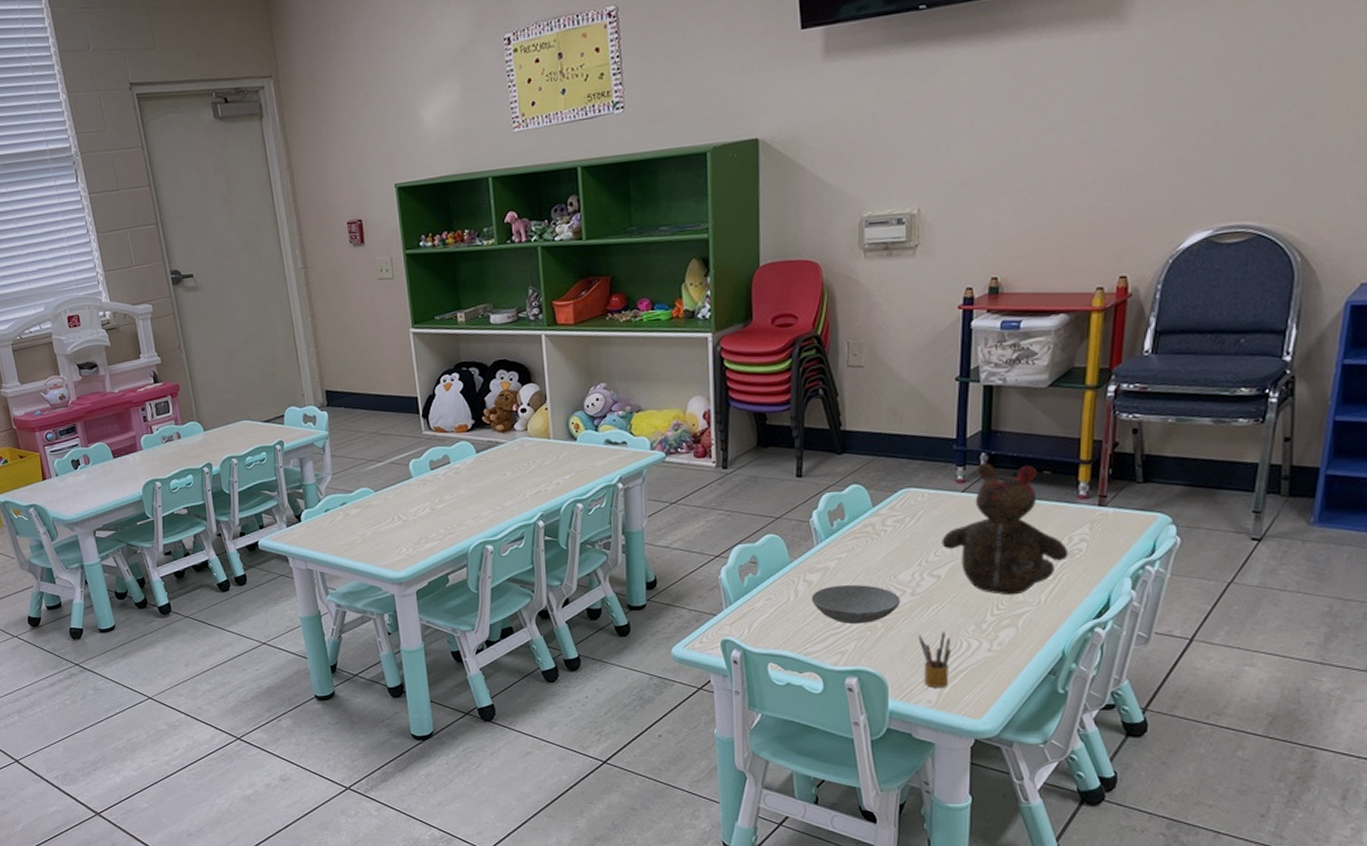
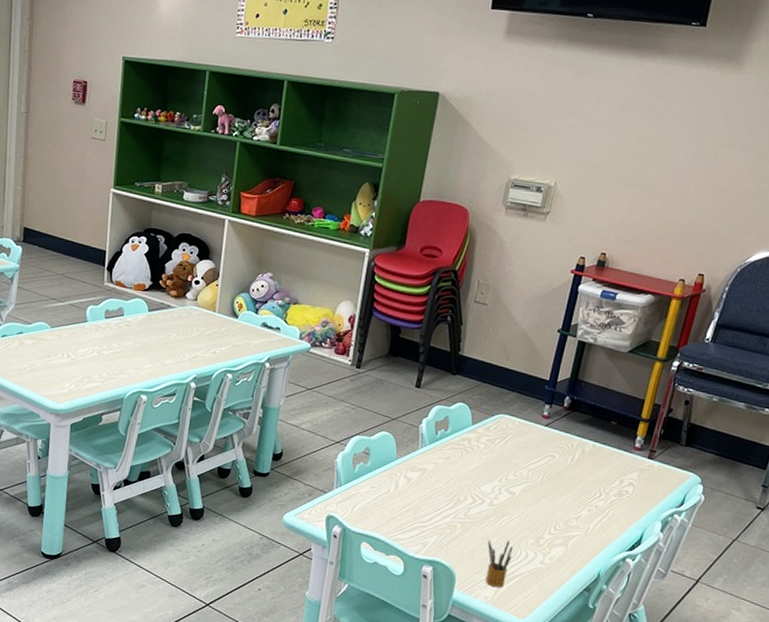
bowl: present [811,584,900,624] -> none [407,485,480,523]
teddy bear: present [942,463,1069,596] -> none [521,405,619,520]

